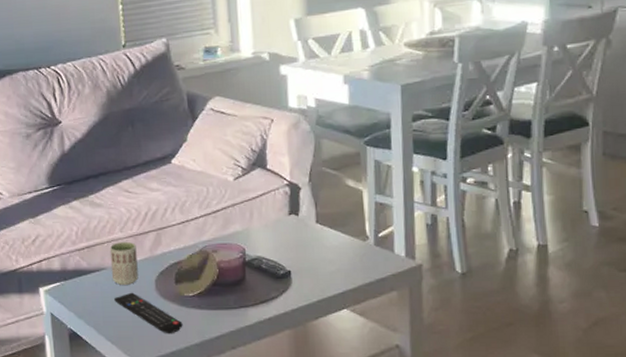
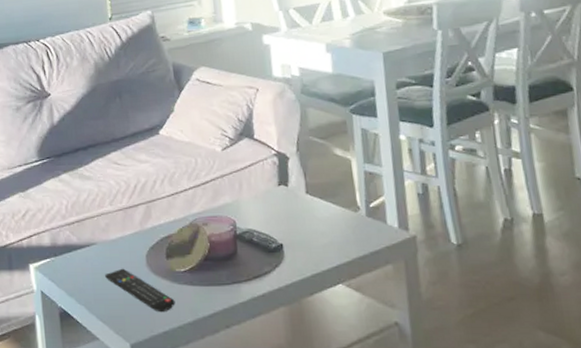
cup: present [109,241,139,285] -> none [99,214,129,260]

